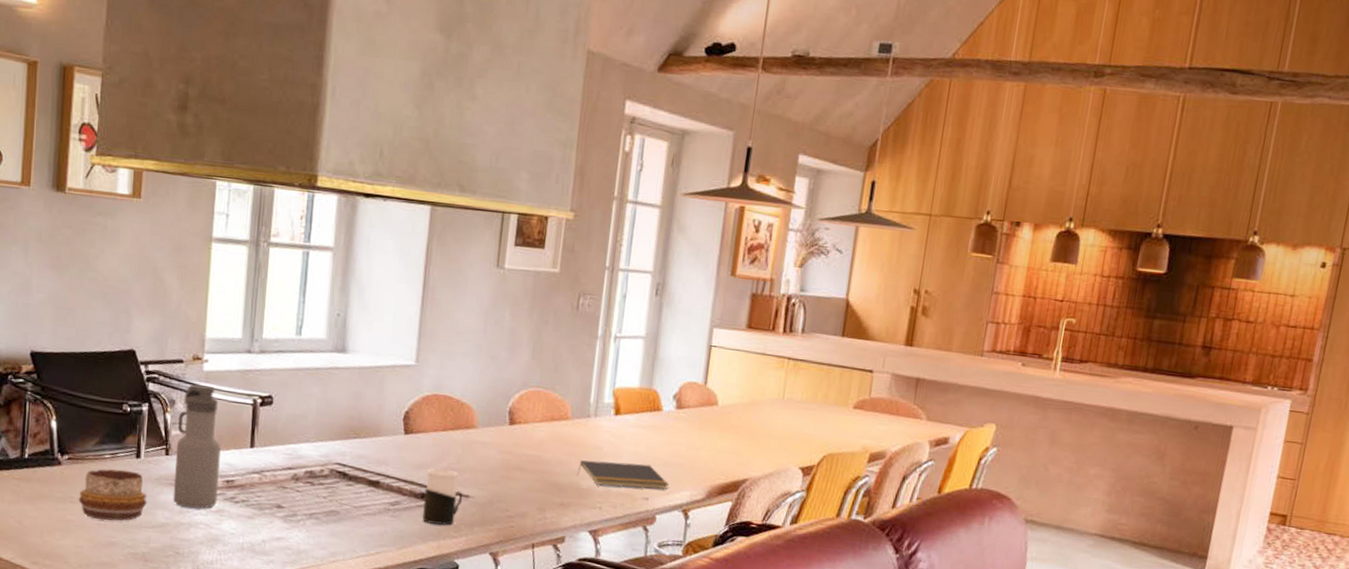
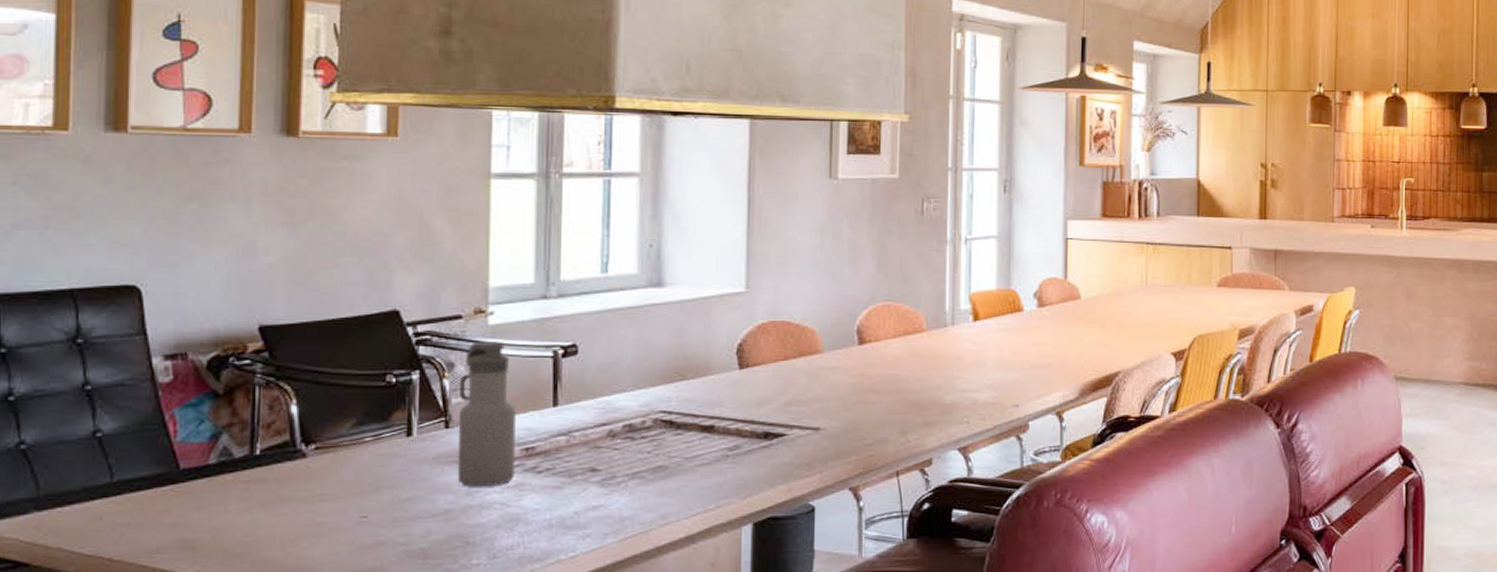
decorative bowl: present [78,468,147,521] -> none [331,452,424,516]
cup: present [422,468,463,525] -> none [767,402,813,465]
notepad: present [578,460,670,489] -> none [940,369,1040,398]

